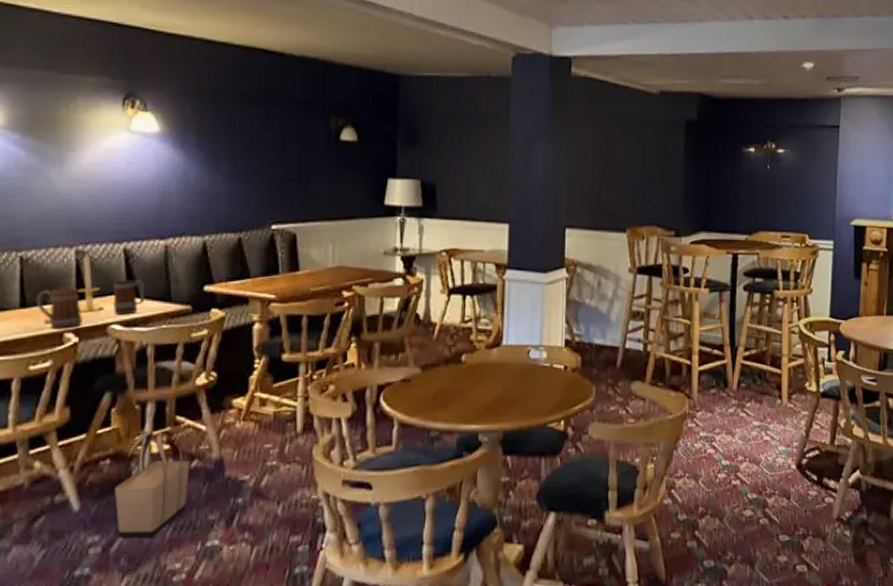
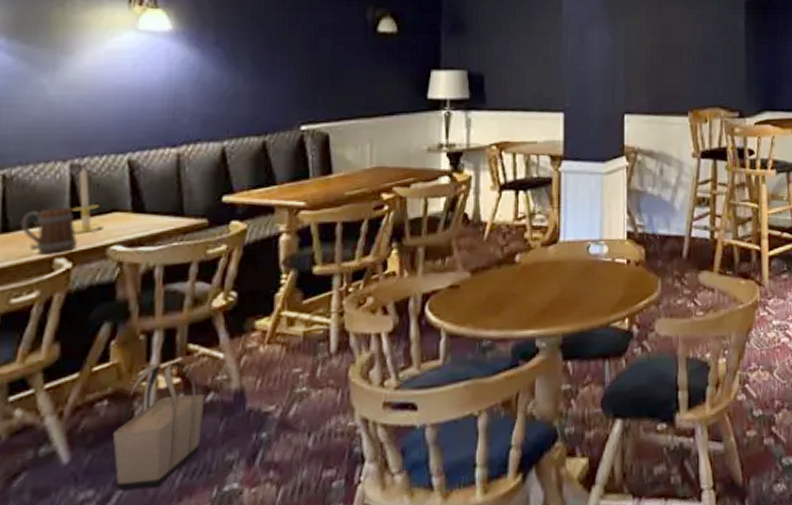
beer mug: present [113,280,145,315] -> none [114,193,153,234]

